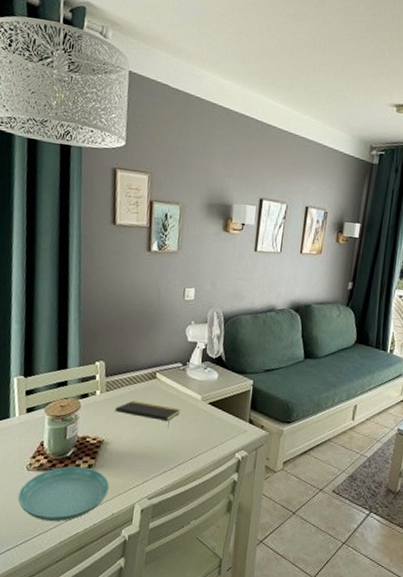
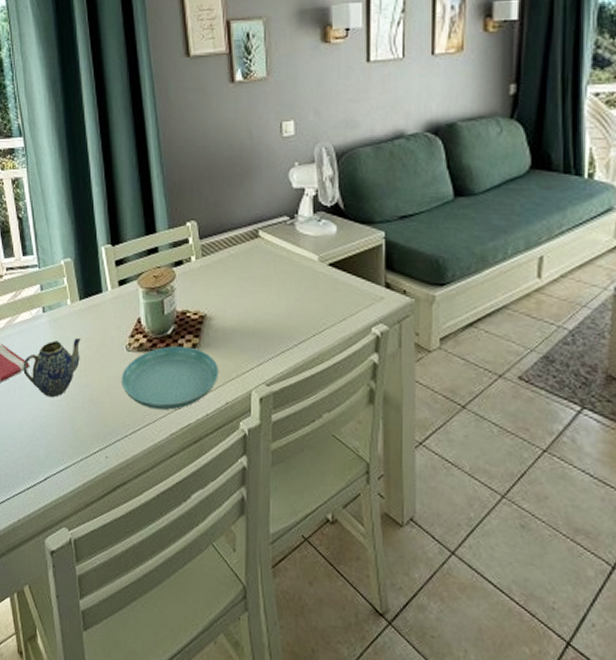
notepad: present [115,400,180,428] -> none [215,266,293,297]

